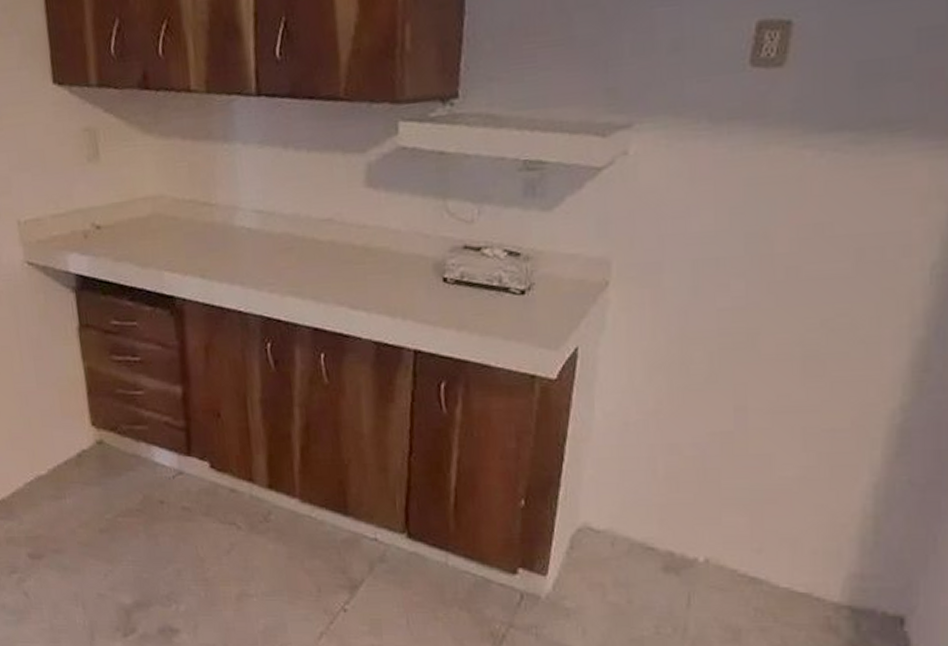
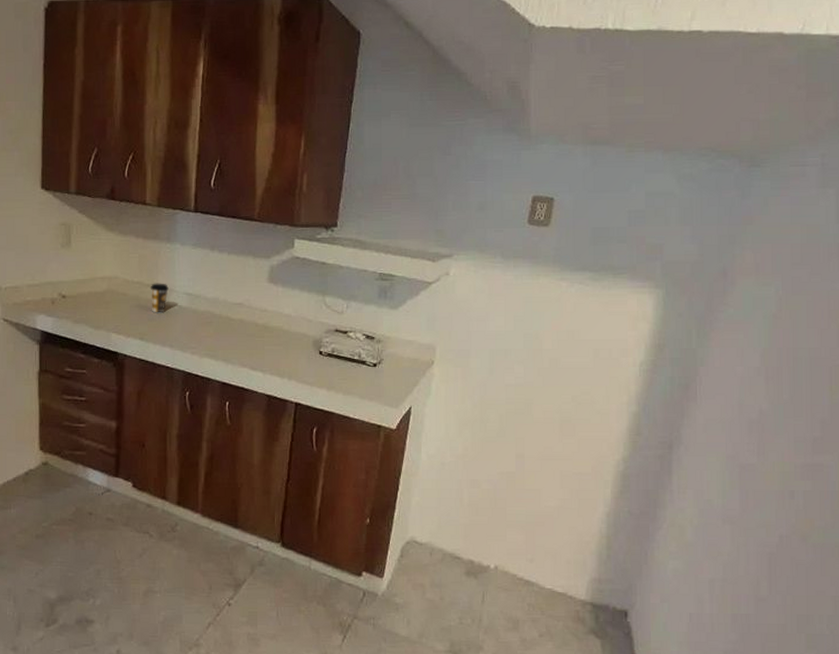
coffee cup: none [207,199,232,241] -> present [150,283,169,313]

